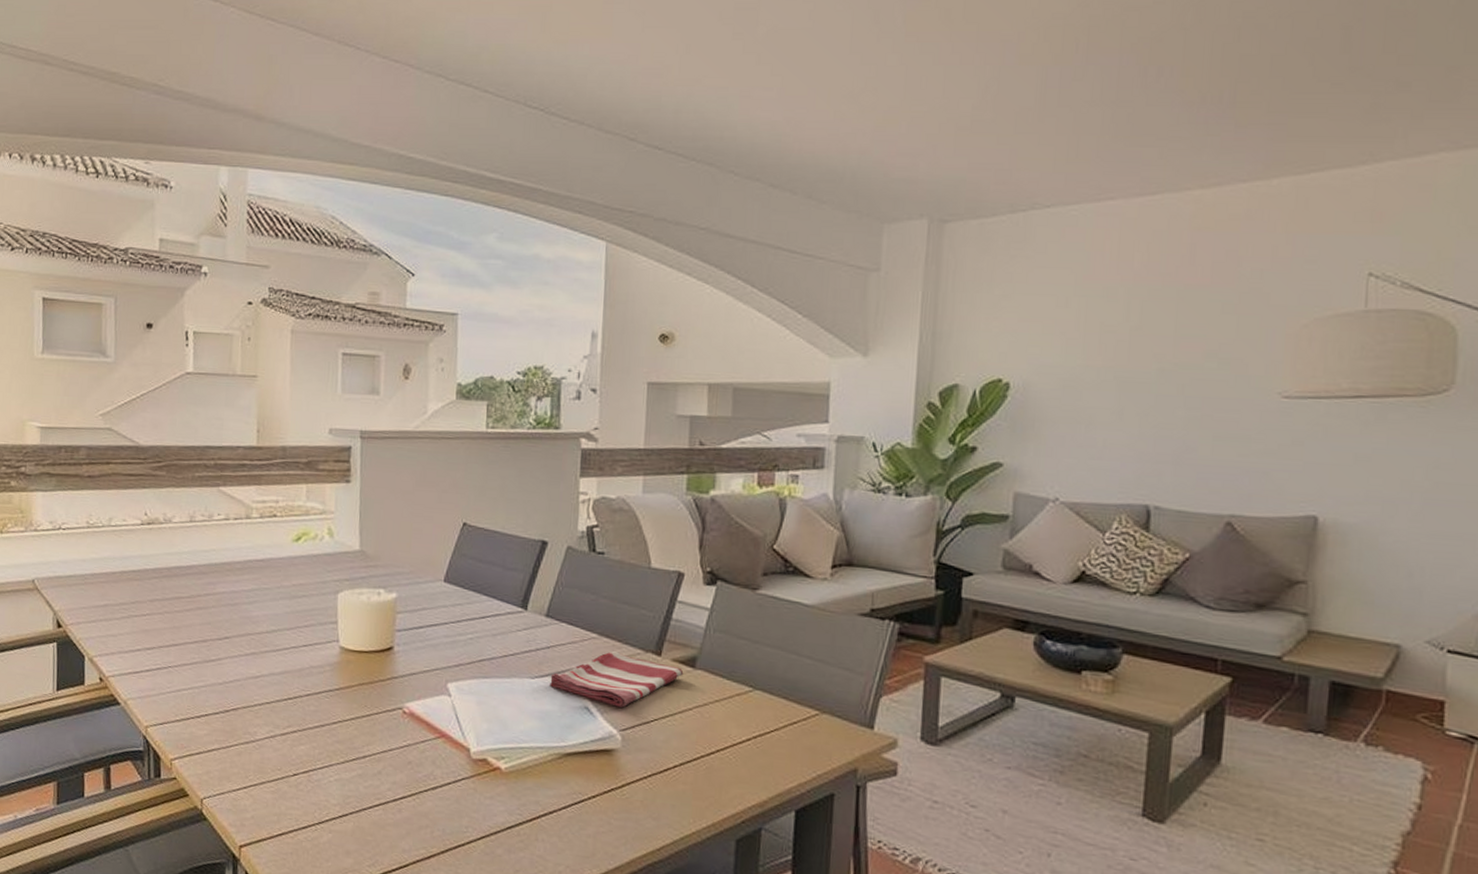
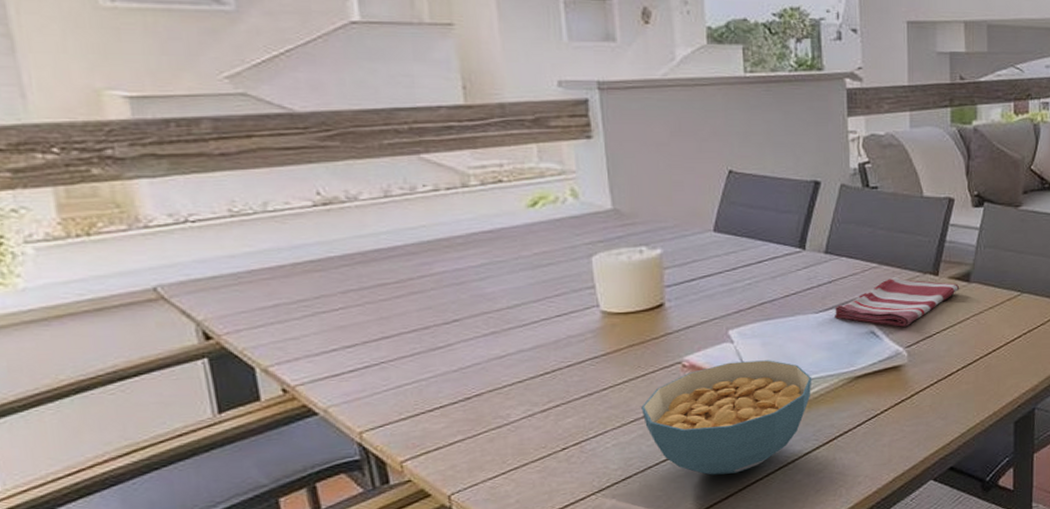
cereal bowl: none [363,716,522,834] -> present [641,360,812,475]

